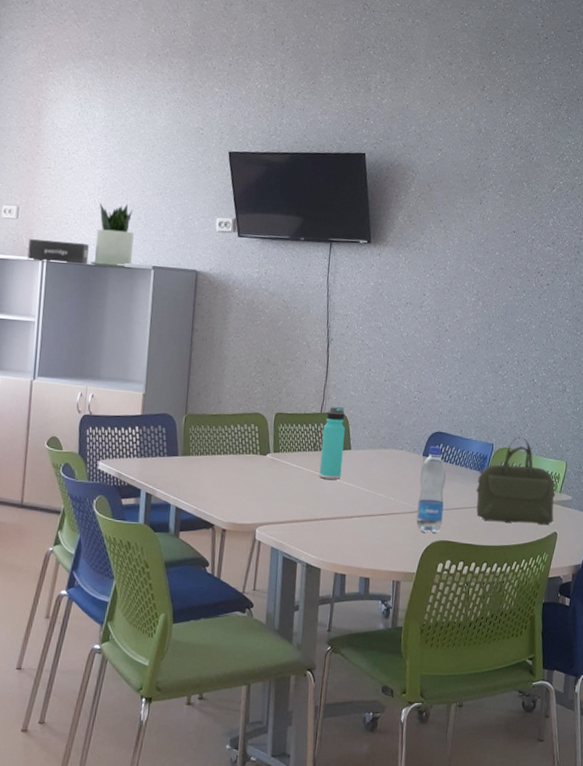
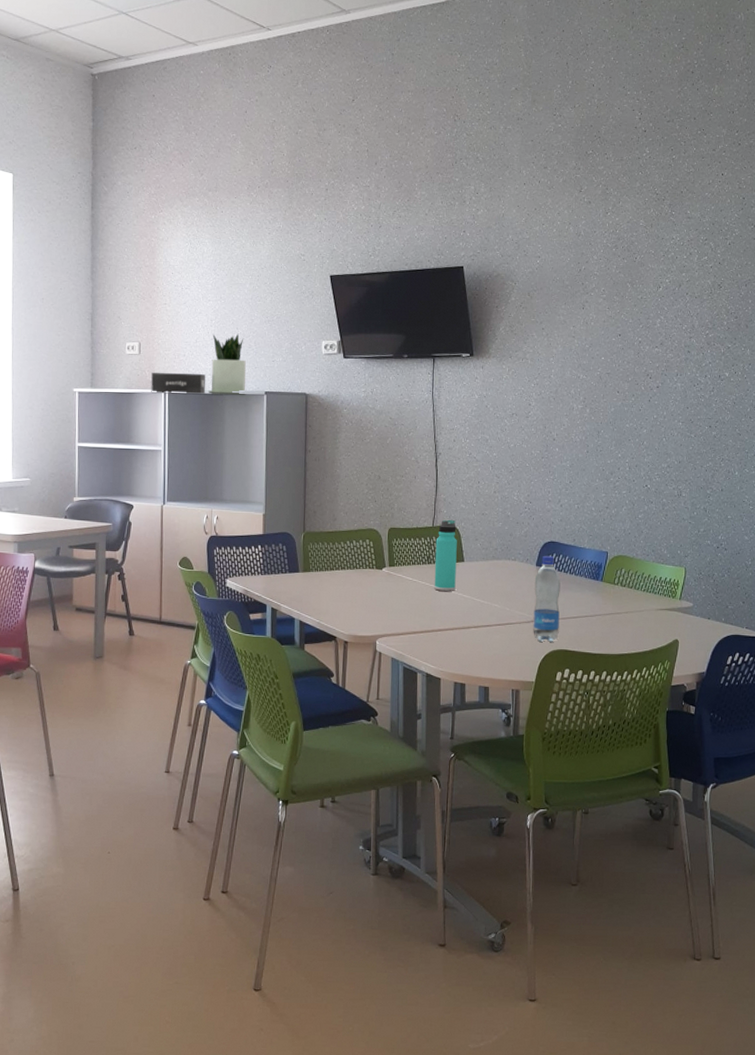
handbag: present [476,436,555,525] -> none [592,543,675,633]

